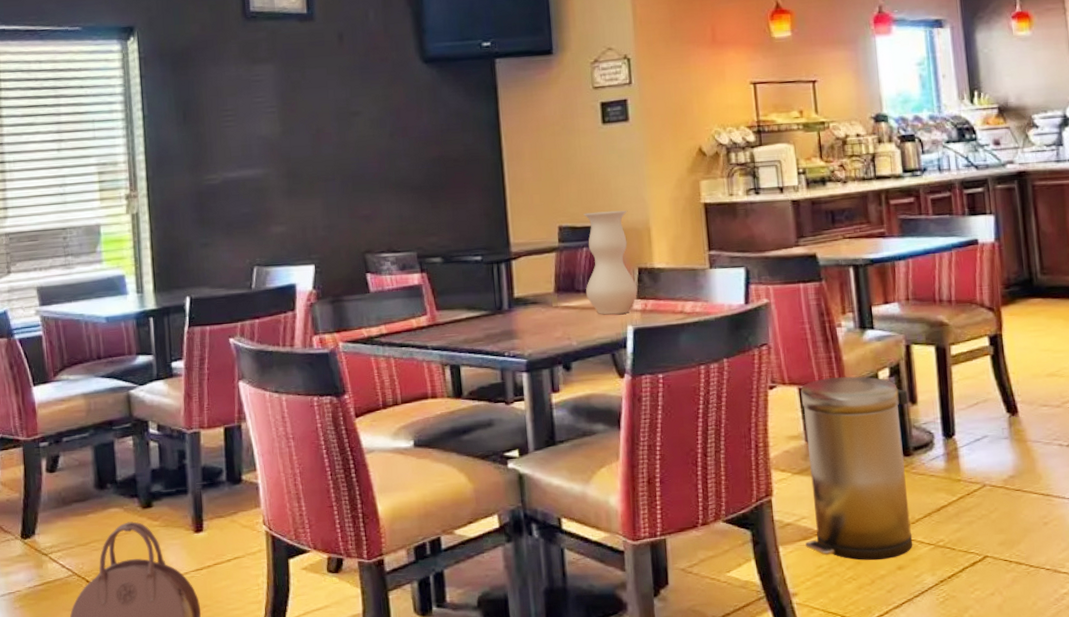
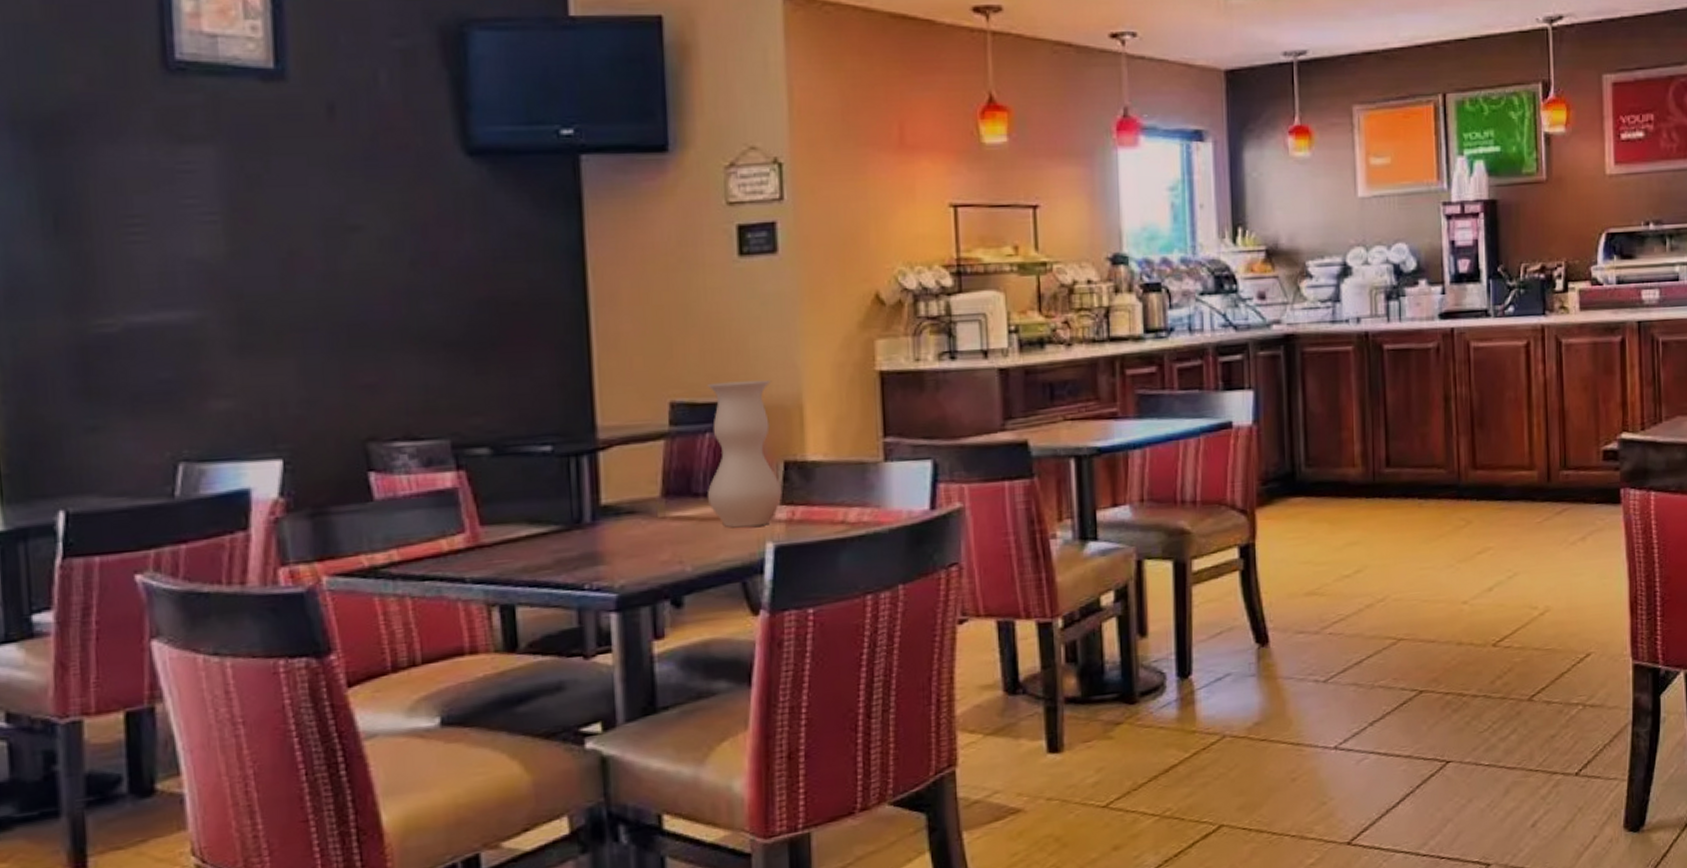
pedal bin: present [800,376,913,560] -> none [997,603,1137,842]

